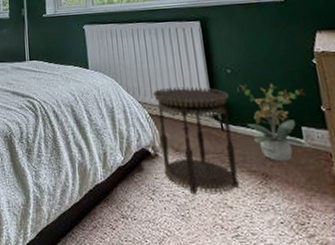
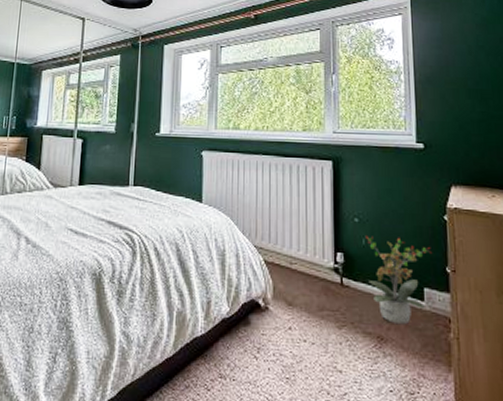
side table: present [153,86,239,193] -> none [272,232,354,356]

